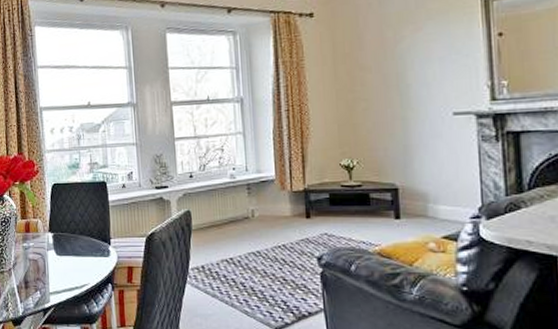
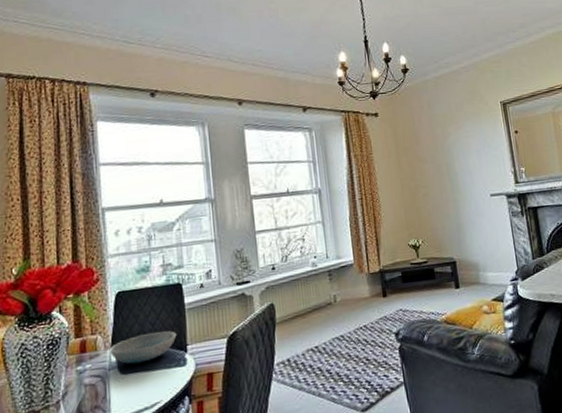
dish: none [47,224,102,248] -> present [109,331,177,364]

